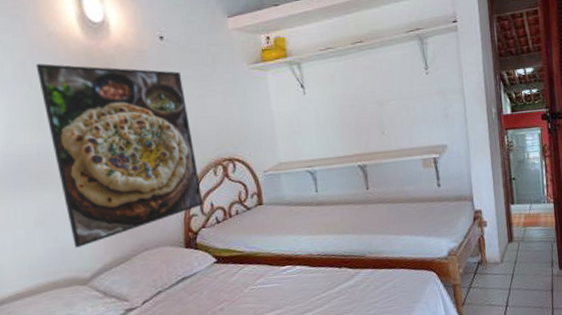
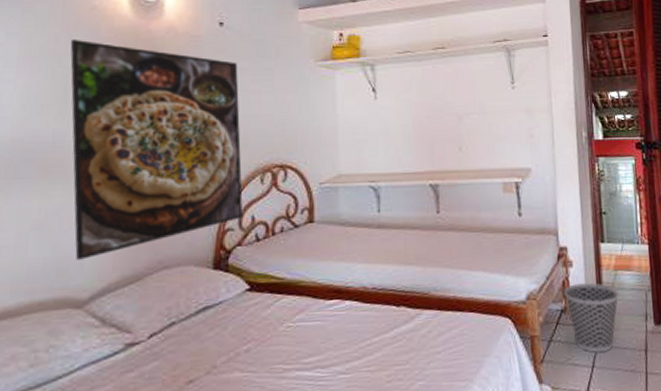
wastebasket: none [479,238,528,295] -> present [563,282,619,353]

